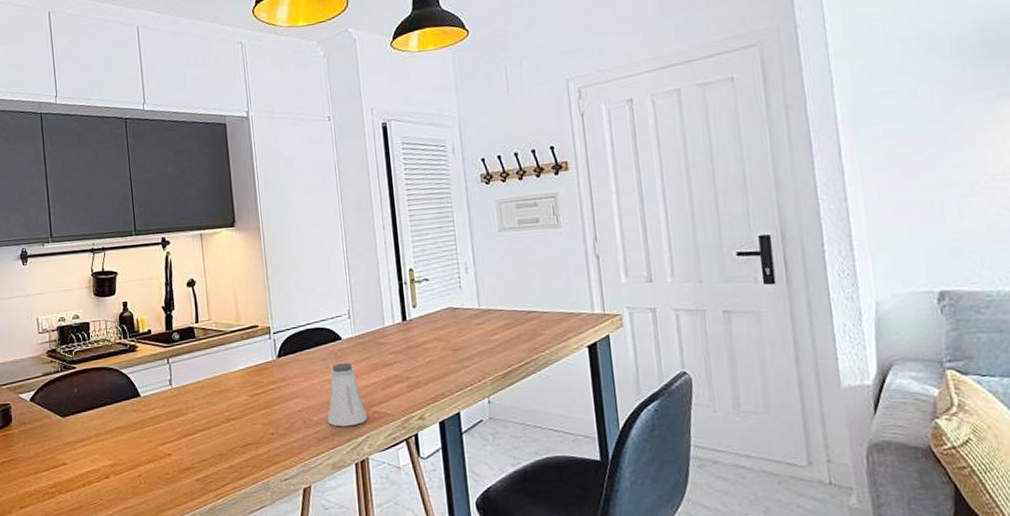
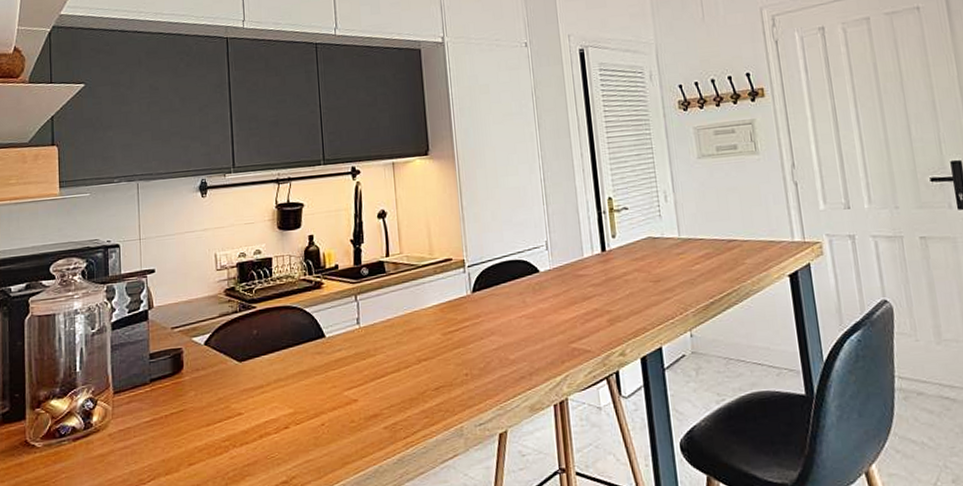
saltshaker: present [327,362,368,427] -> none [524,296,567,366]

